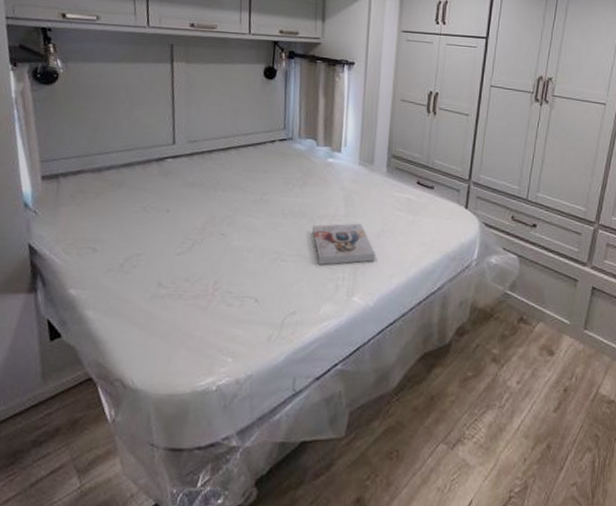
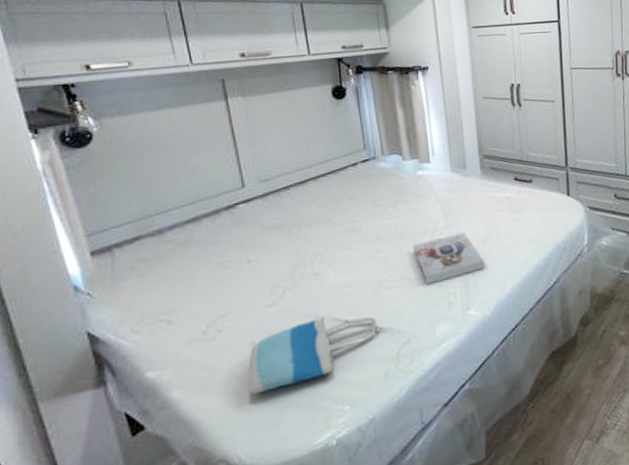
tote bag: none [150,274,268,330] -> present [248,316,377,395]

